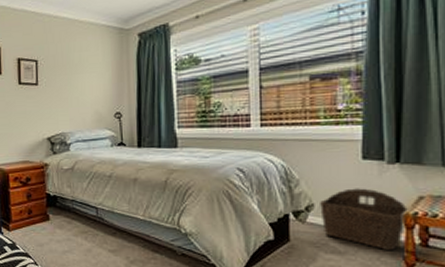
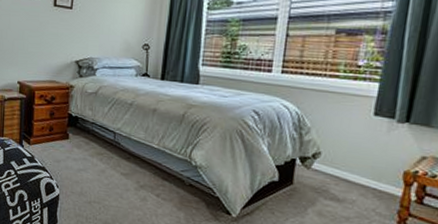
wicker basket: present [320,188,408,251] -> none [326,141,410,204]

